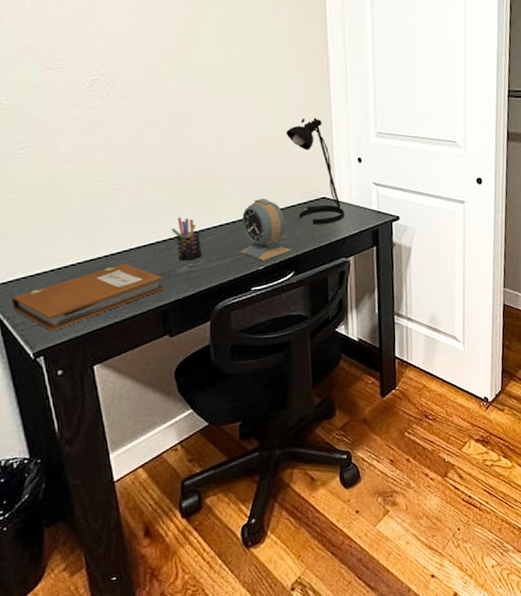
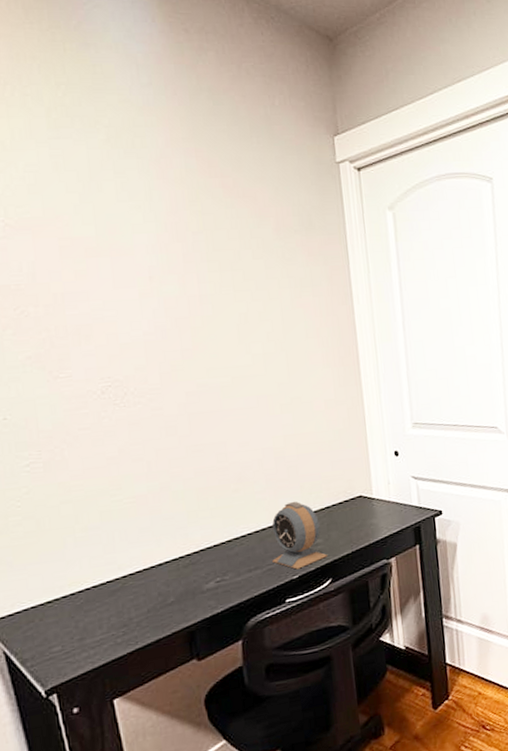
notebook: present [12,263,165,332] -> none [20,583,190,665]
pen holder: present [171,216,203,261] -> none [195,527,231,576]
desk lamp: present [286,117,345,225] -> none [316,411,384,526]

